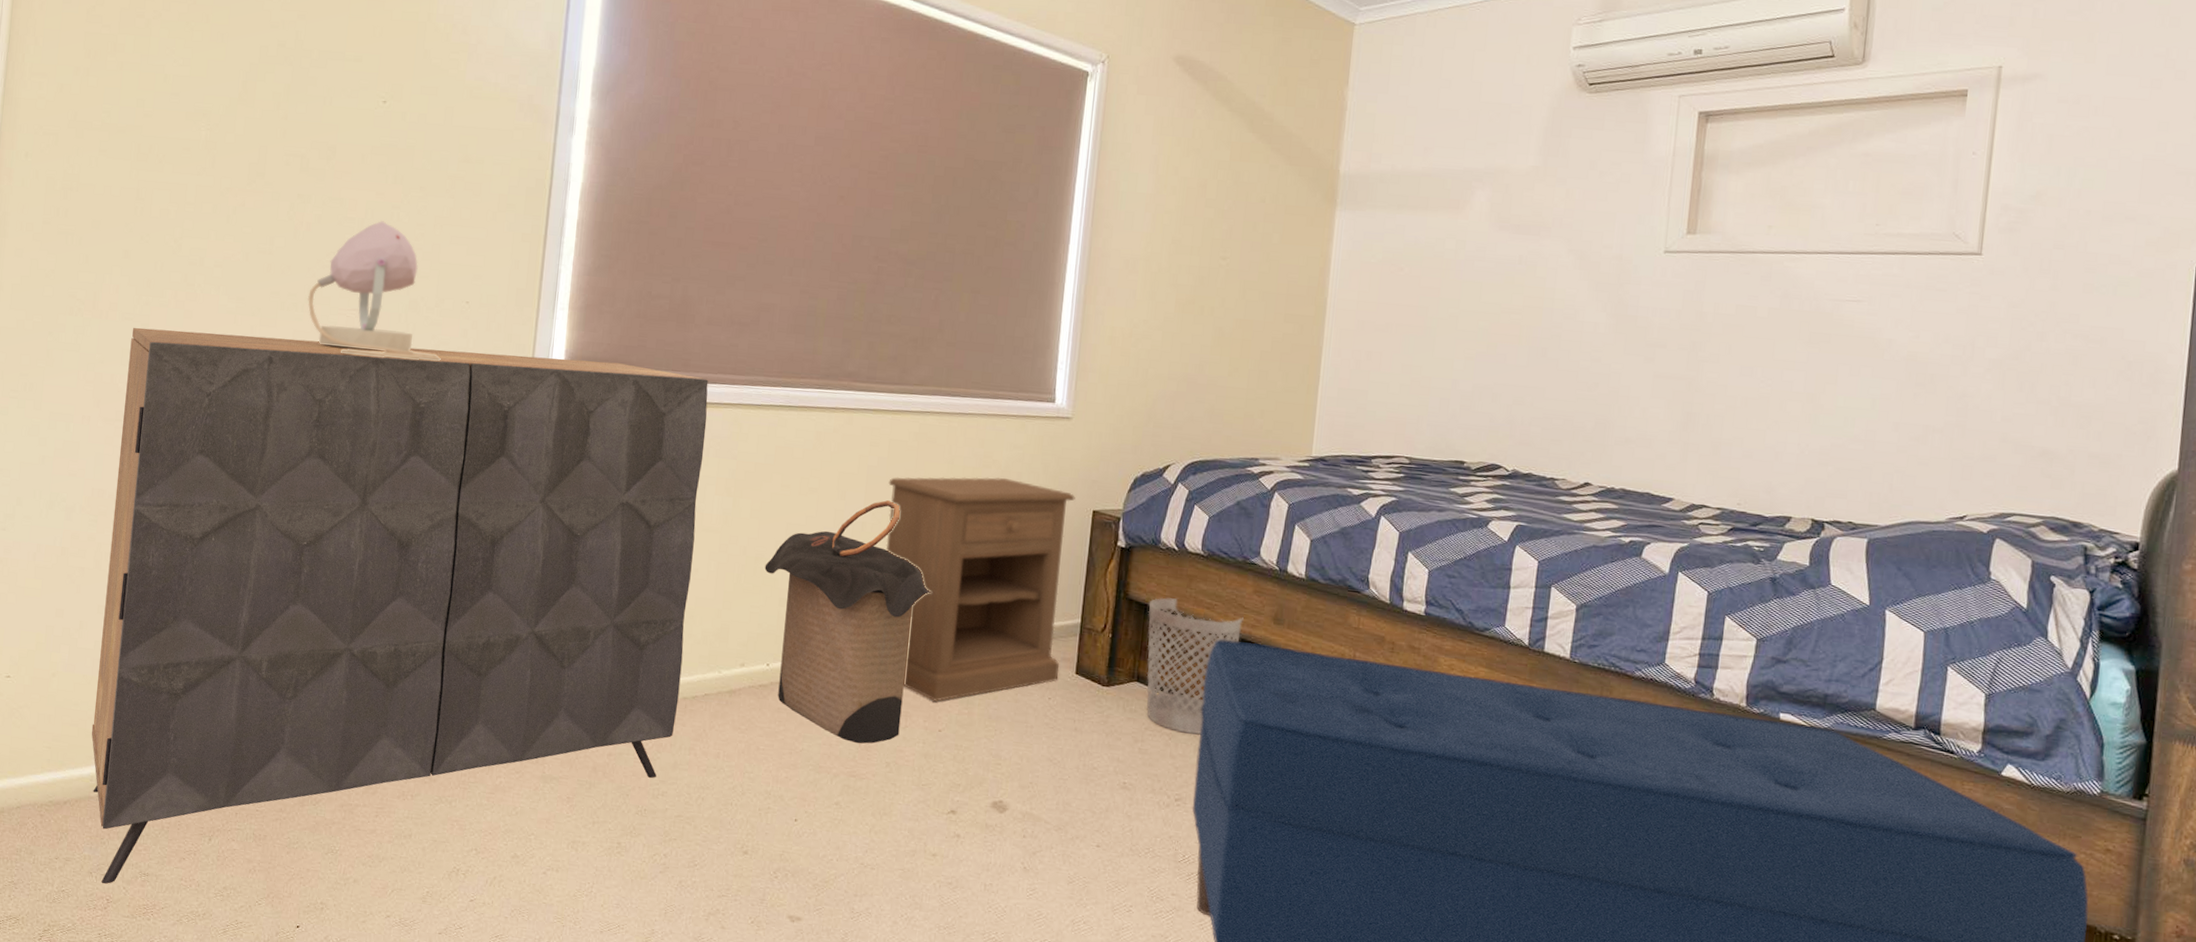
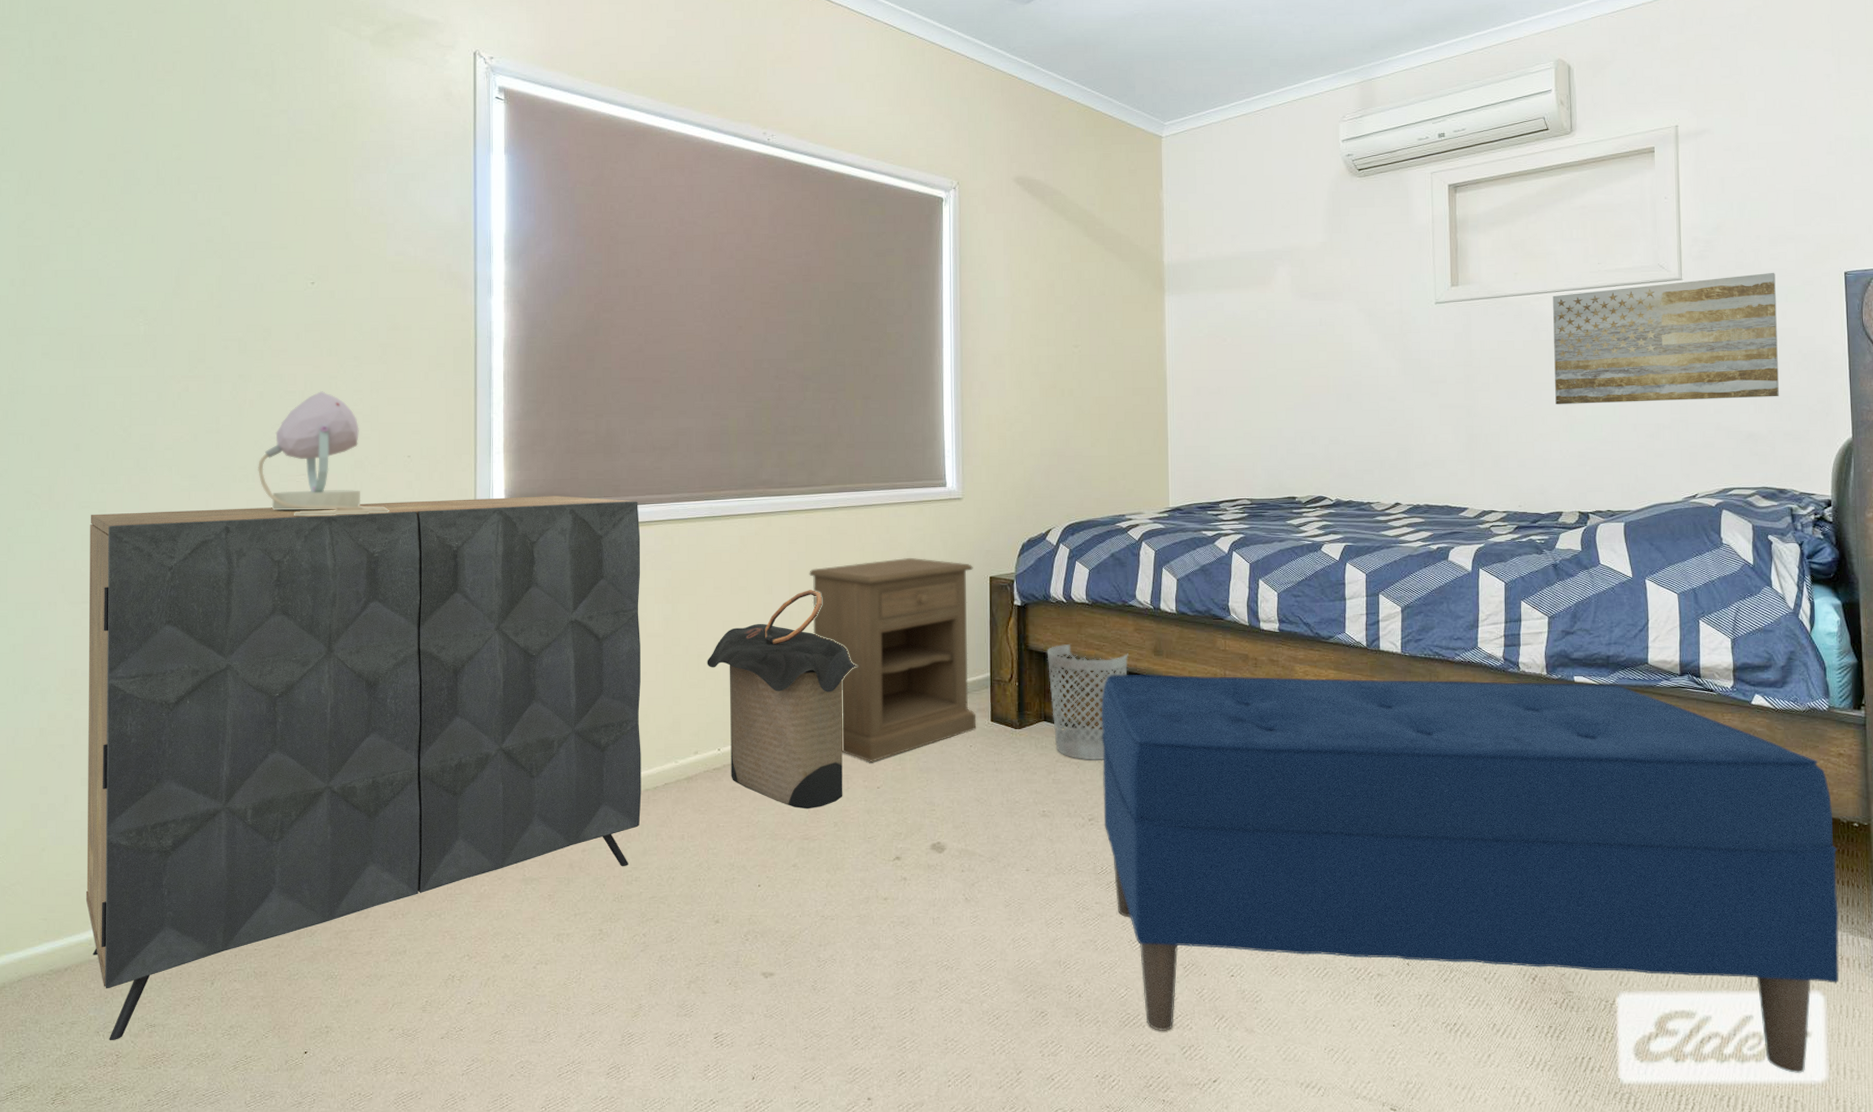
wall art: none [1800,257,2105,410] -> present [1553,272,1779,405]

